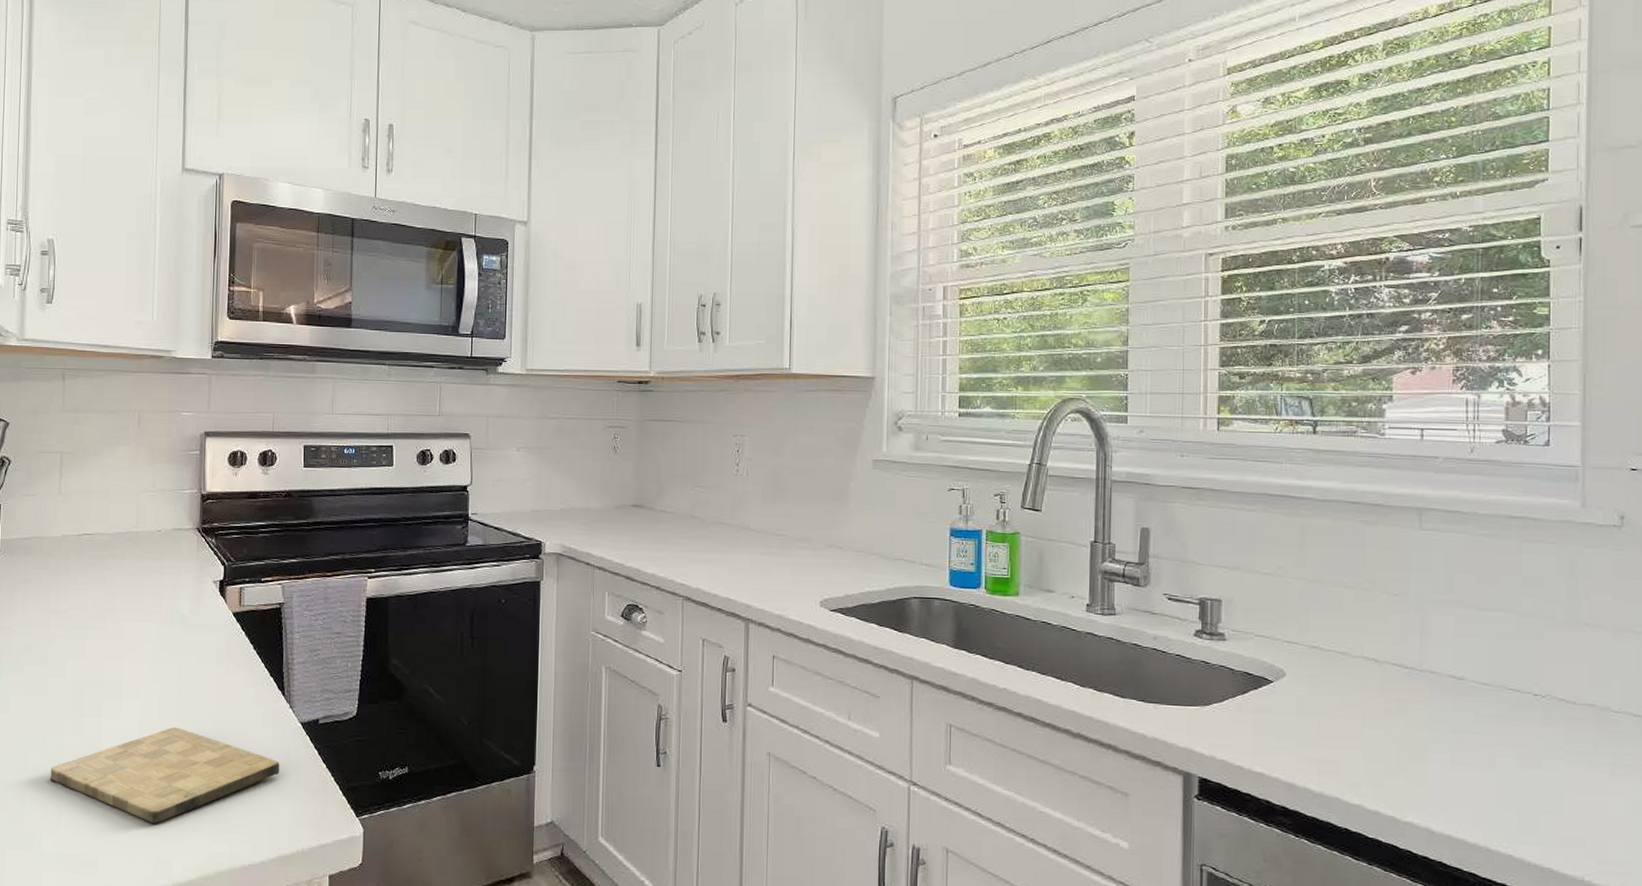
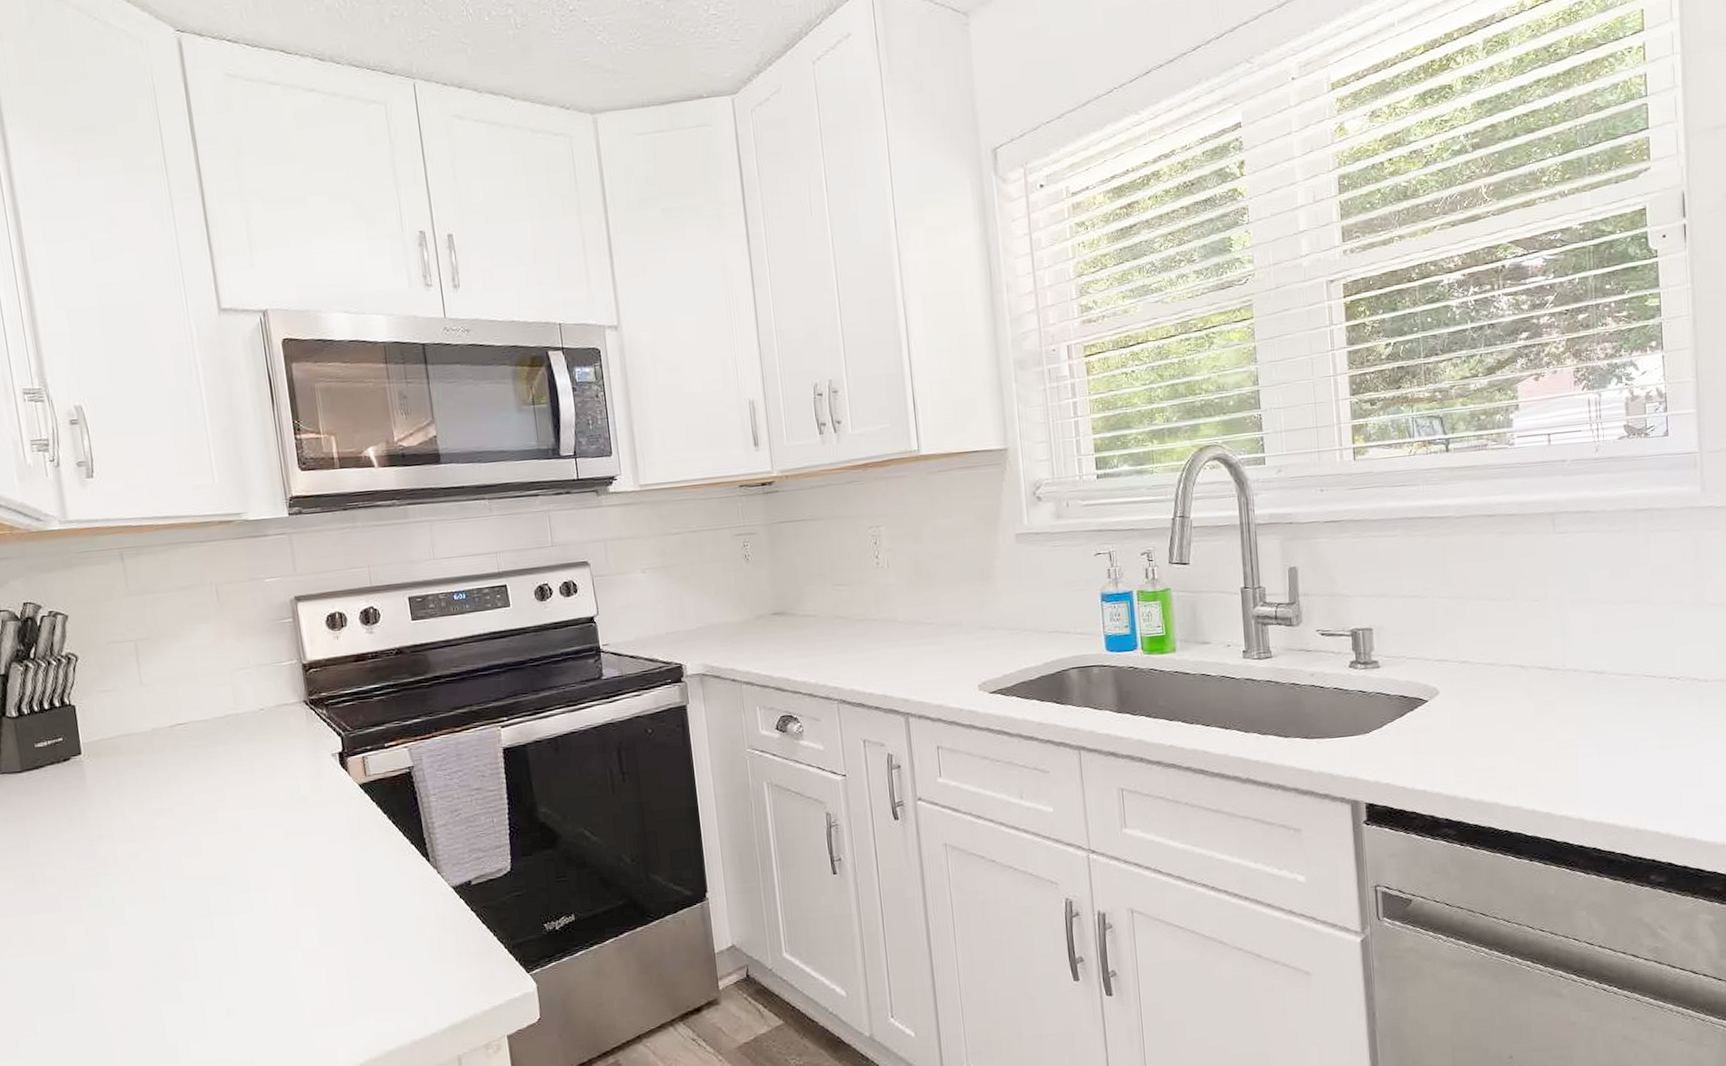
cutting board: present [50,727,280,824] -> none [184,911,438,1015]

